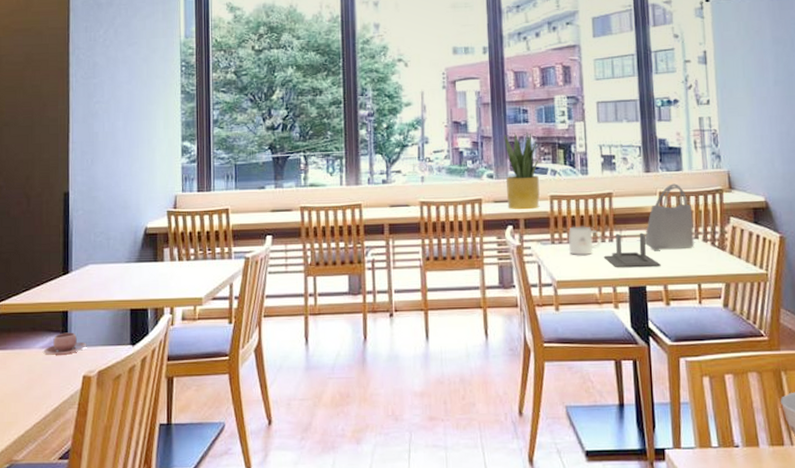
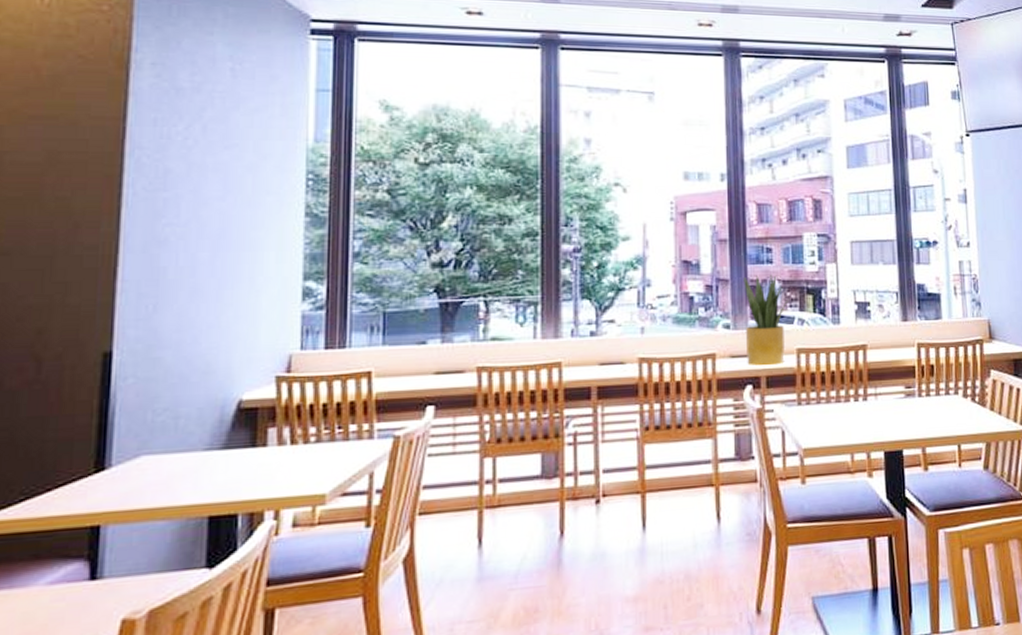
teacup: present [43,332,87,355] -> none [52,556,131,594]
mug: present [567,226,603,256] -> none [816,383,856,418]
napkin holder: present [603,233,661,267] -> none [856,389,919,430]
handbag: present [644,183,694,250] -> none [901,333,954,409]

